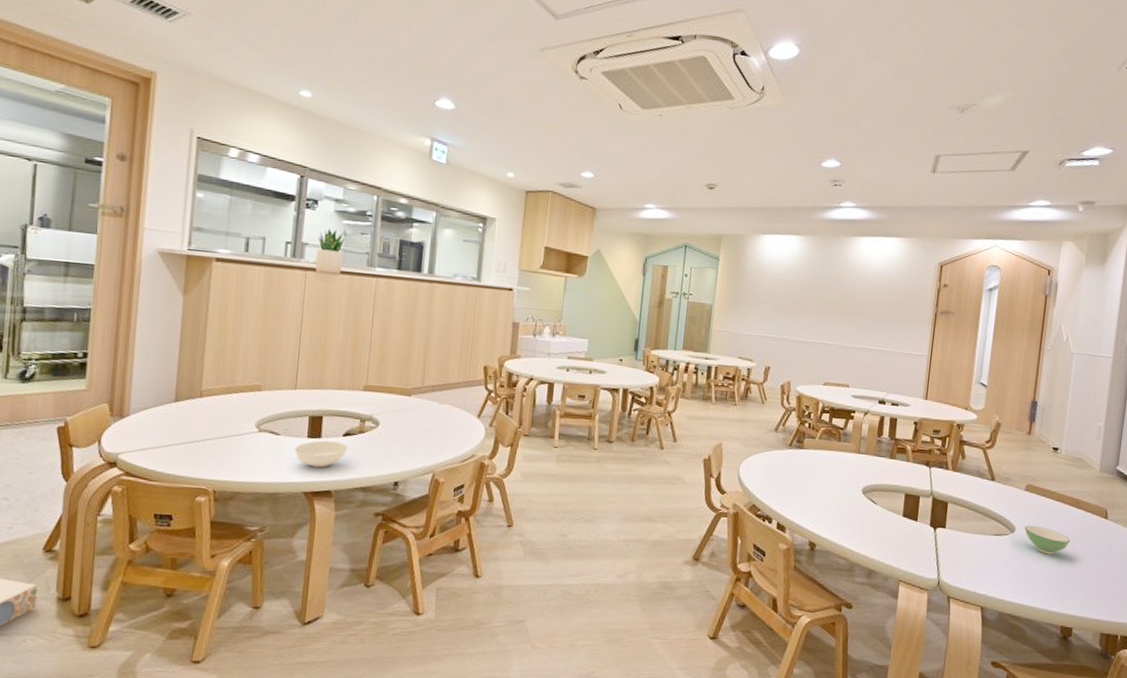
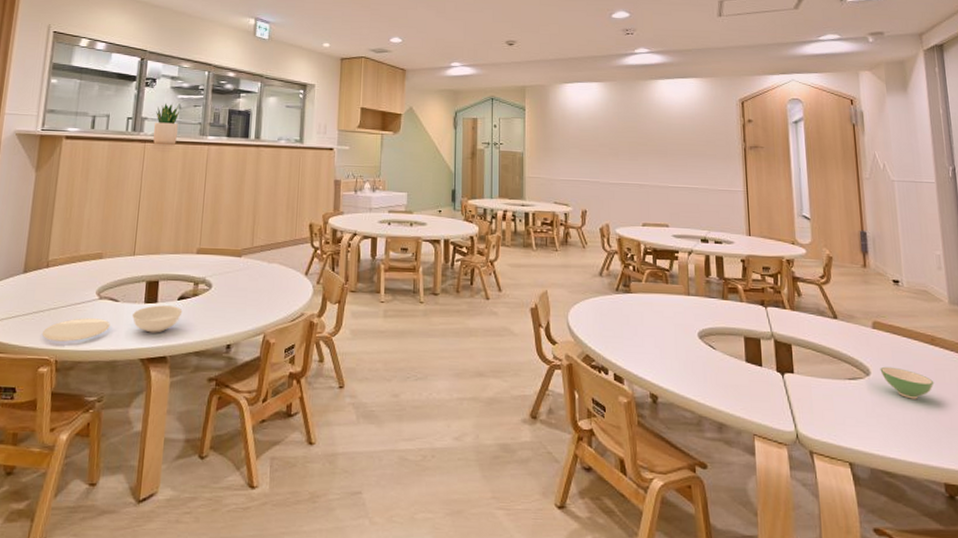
plate: none [197,449,271,473] -> present [41,318,110,342]

